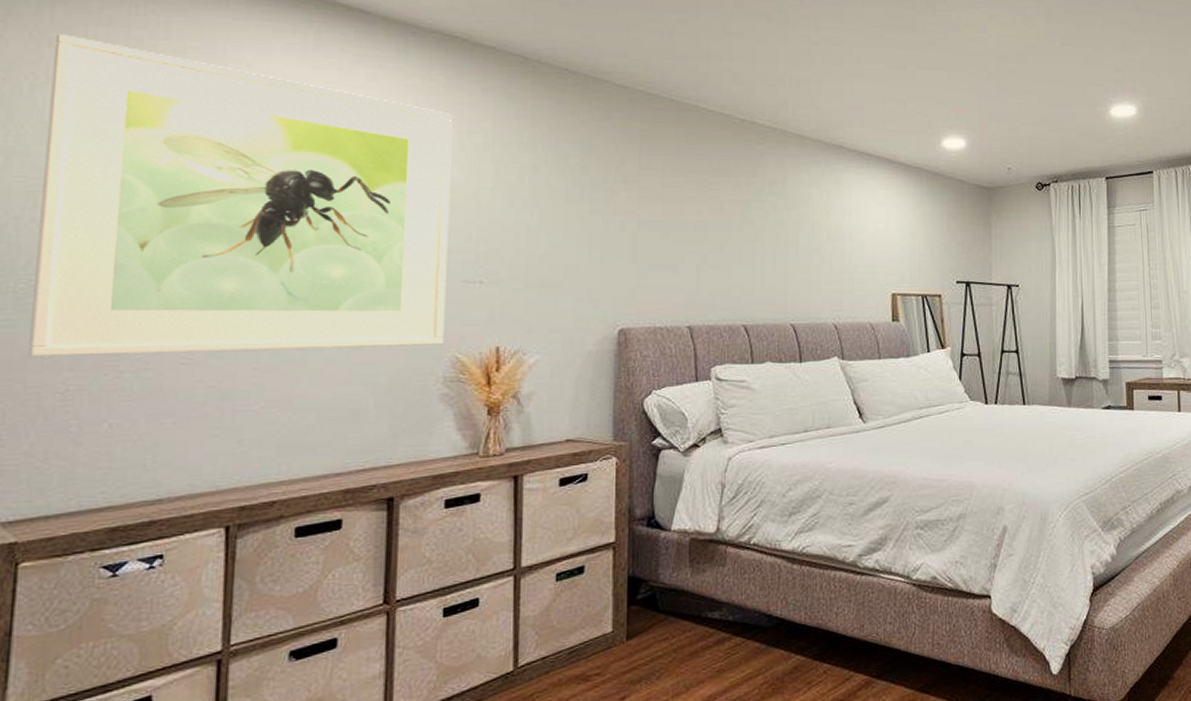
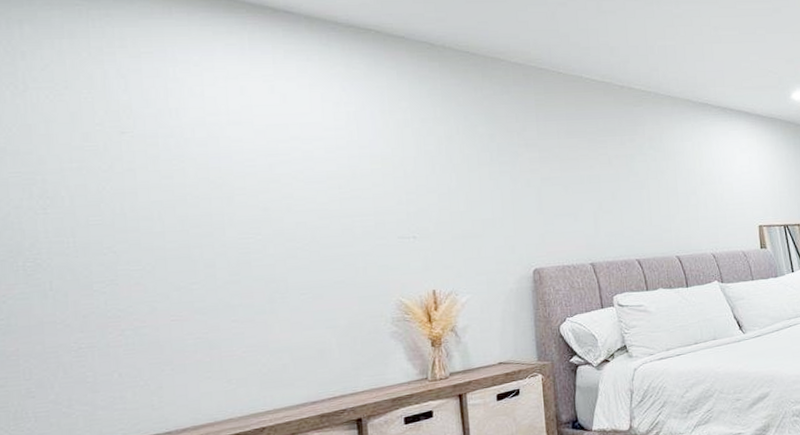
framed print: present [29,34,453,357] -> none [27,48,389,323]

